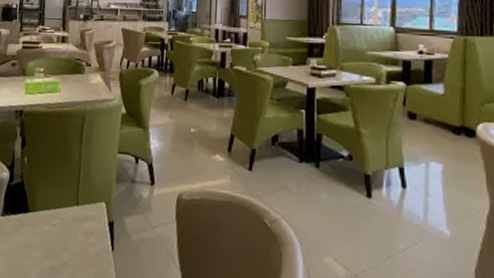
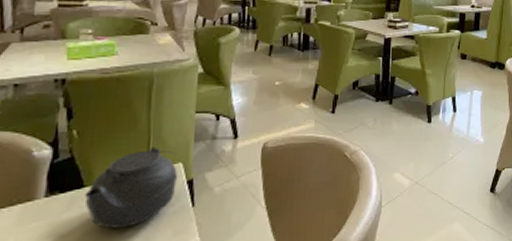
teapot: none [29,182,102,260] -> present [85,146,179,229]

